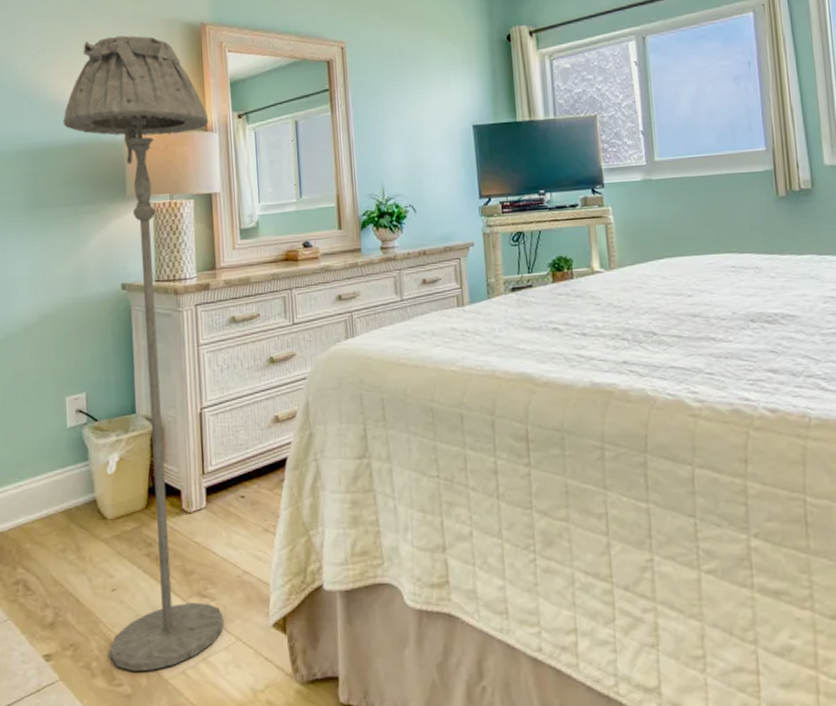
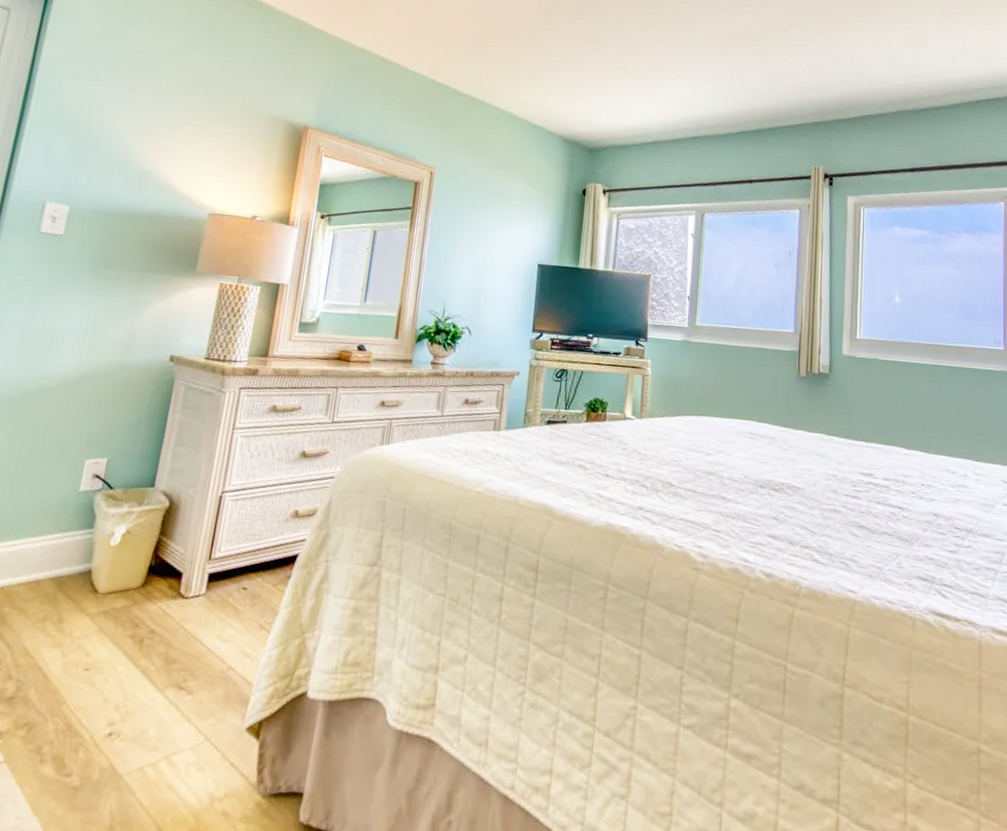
floor lamp: present [63,35,224,671] -> none [64,121,292,763]

